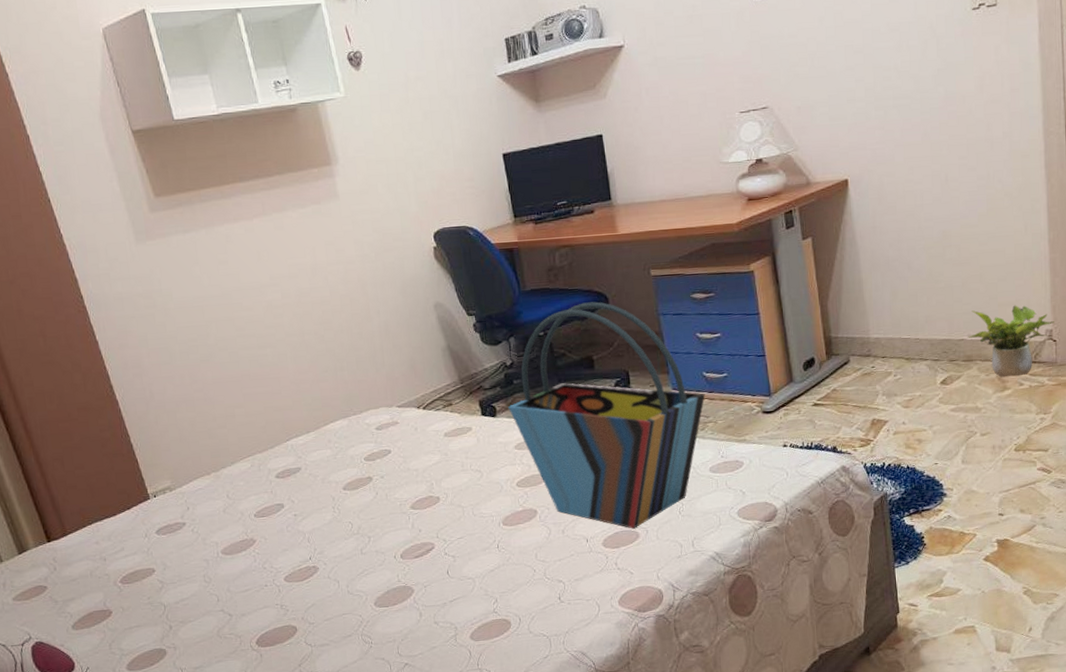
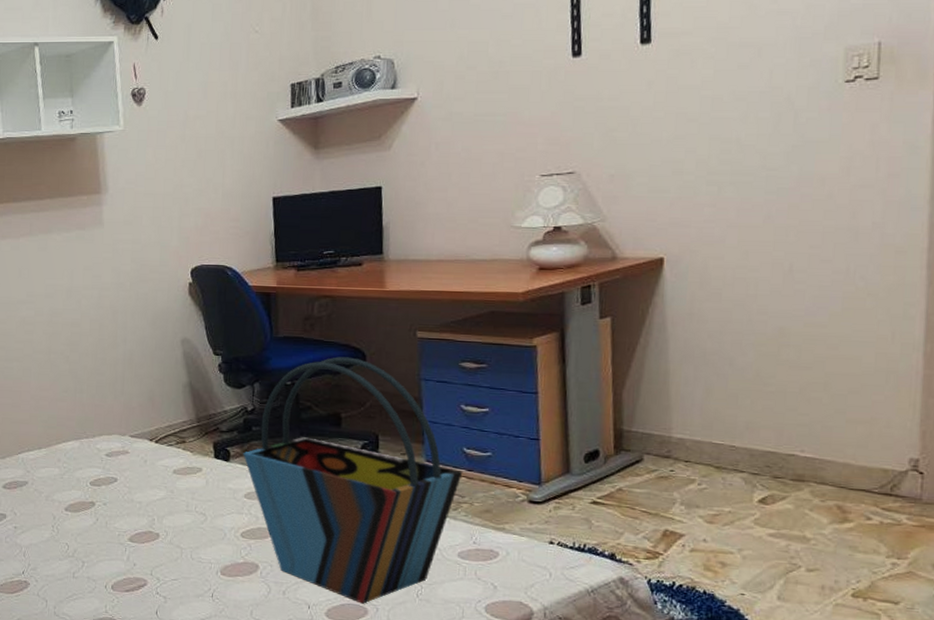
potted plant: present [968,305,1054,378] -> none [801,423,923,509]

